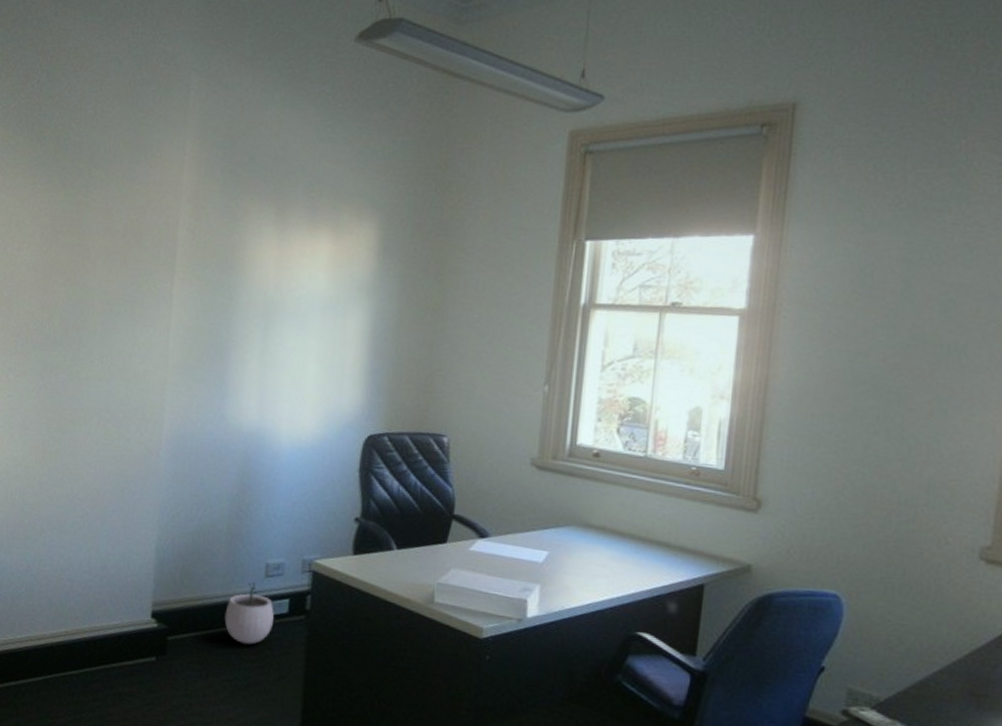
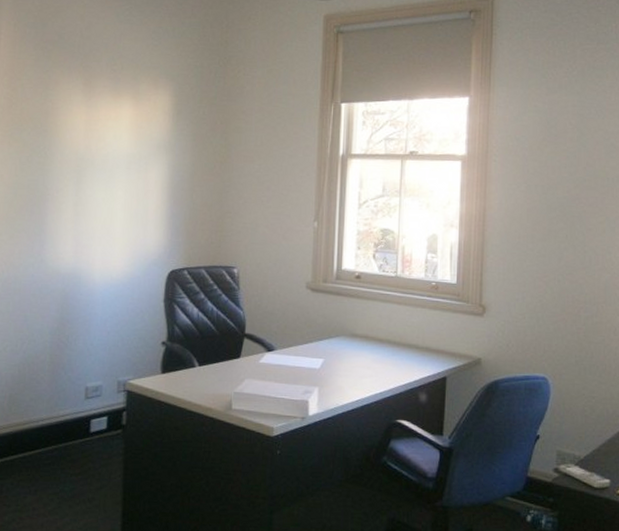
plant pot: present [224,582,274,645] -> none [50,404,94,460]

